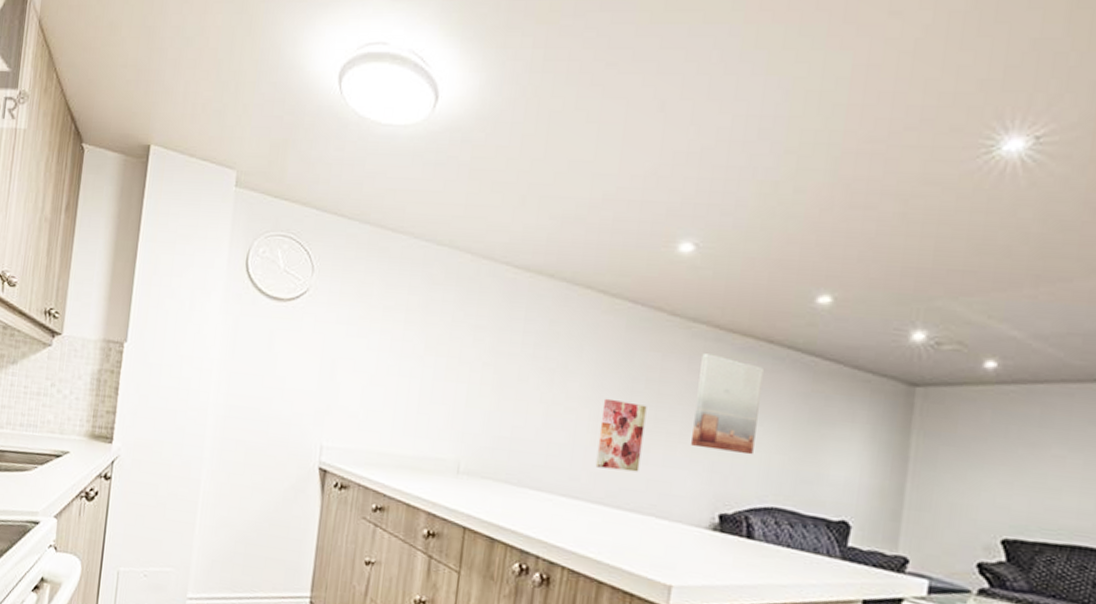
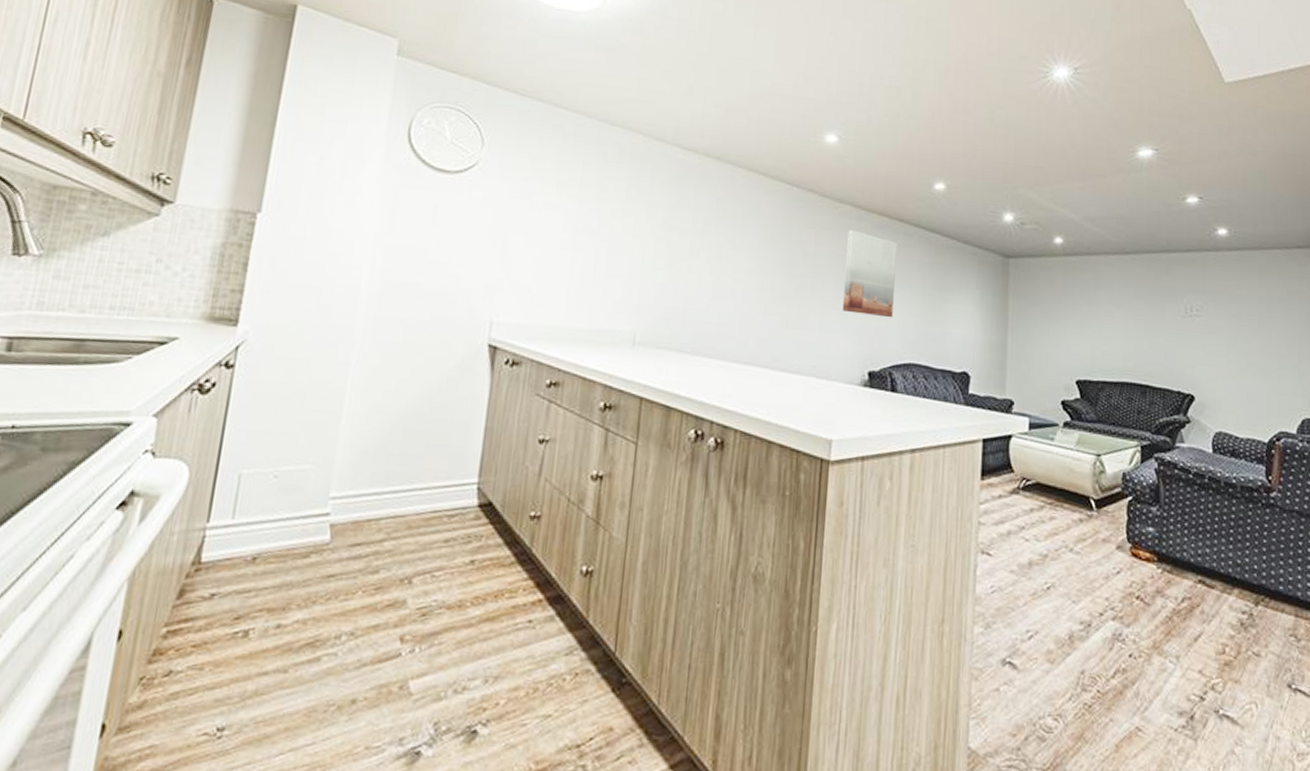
wall art: present [595,398,647,472] -> none [762,270,805,337]

